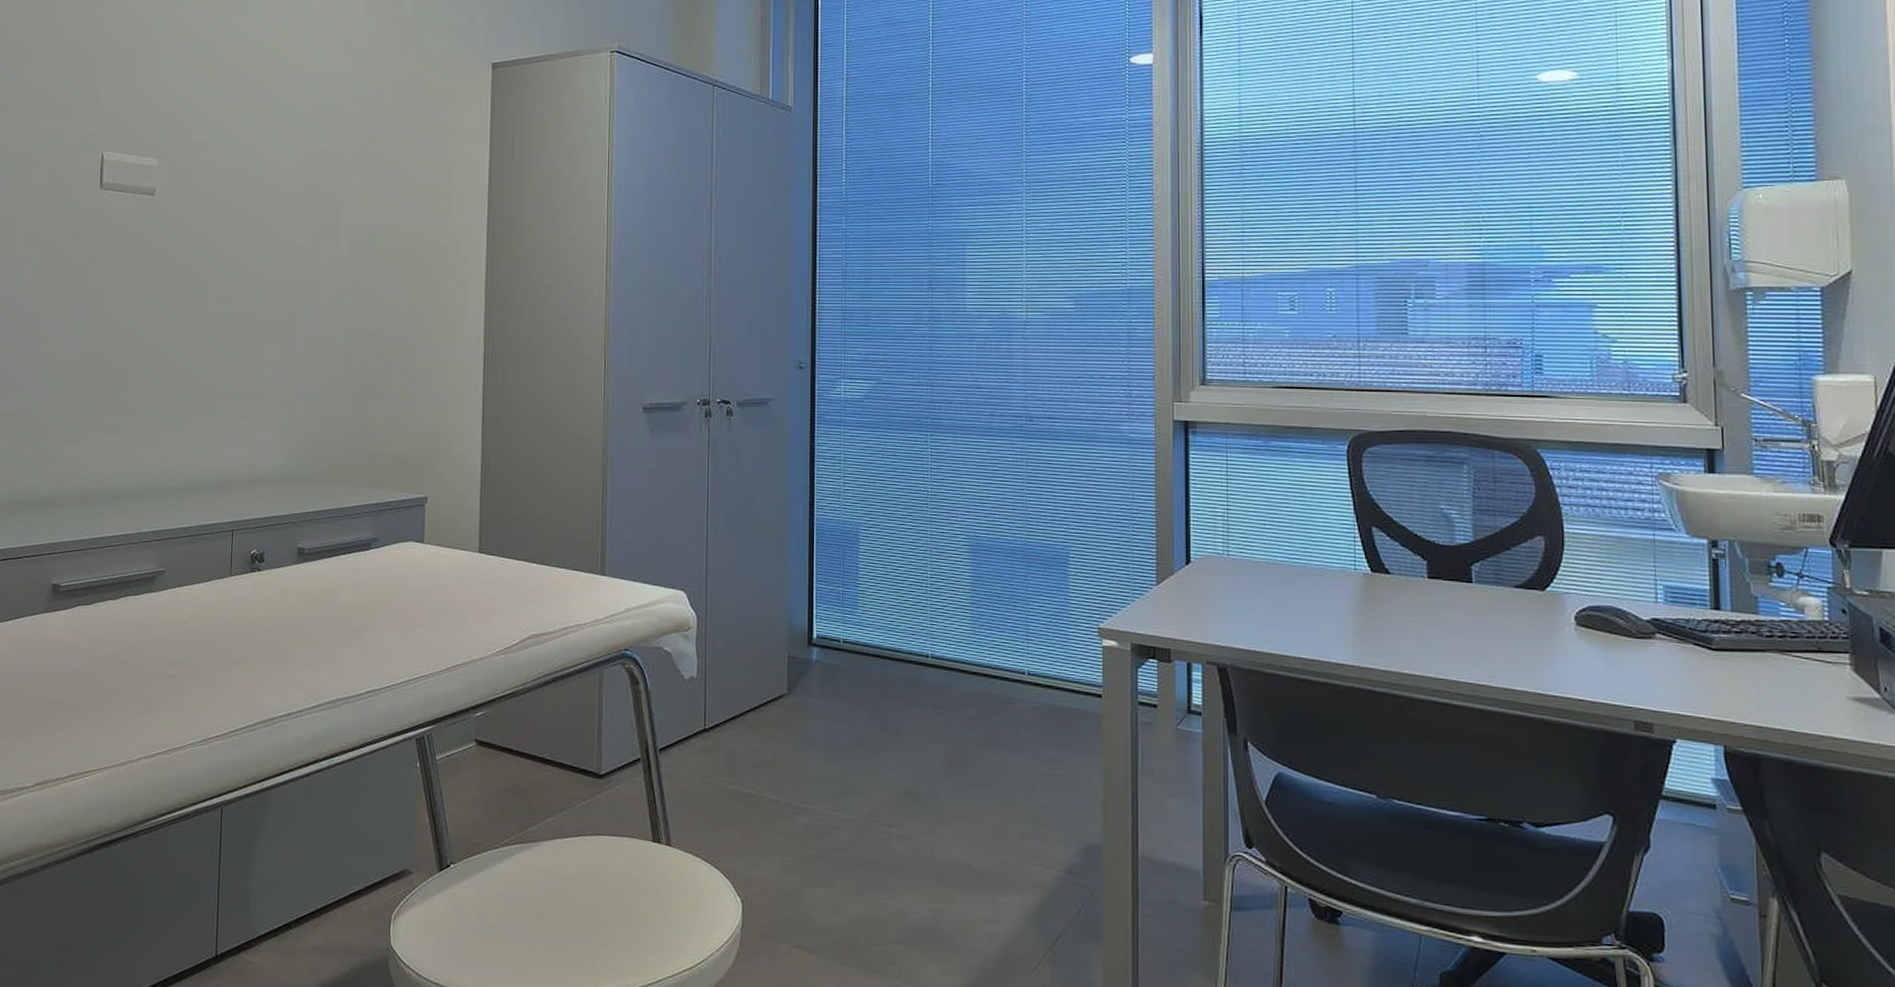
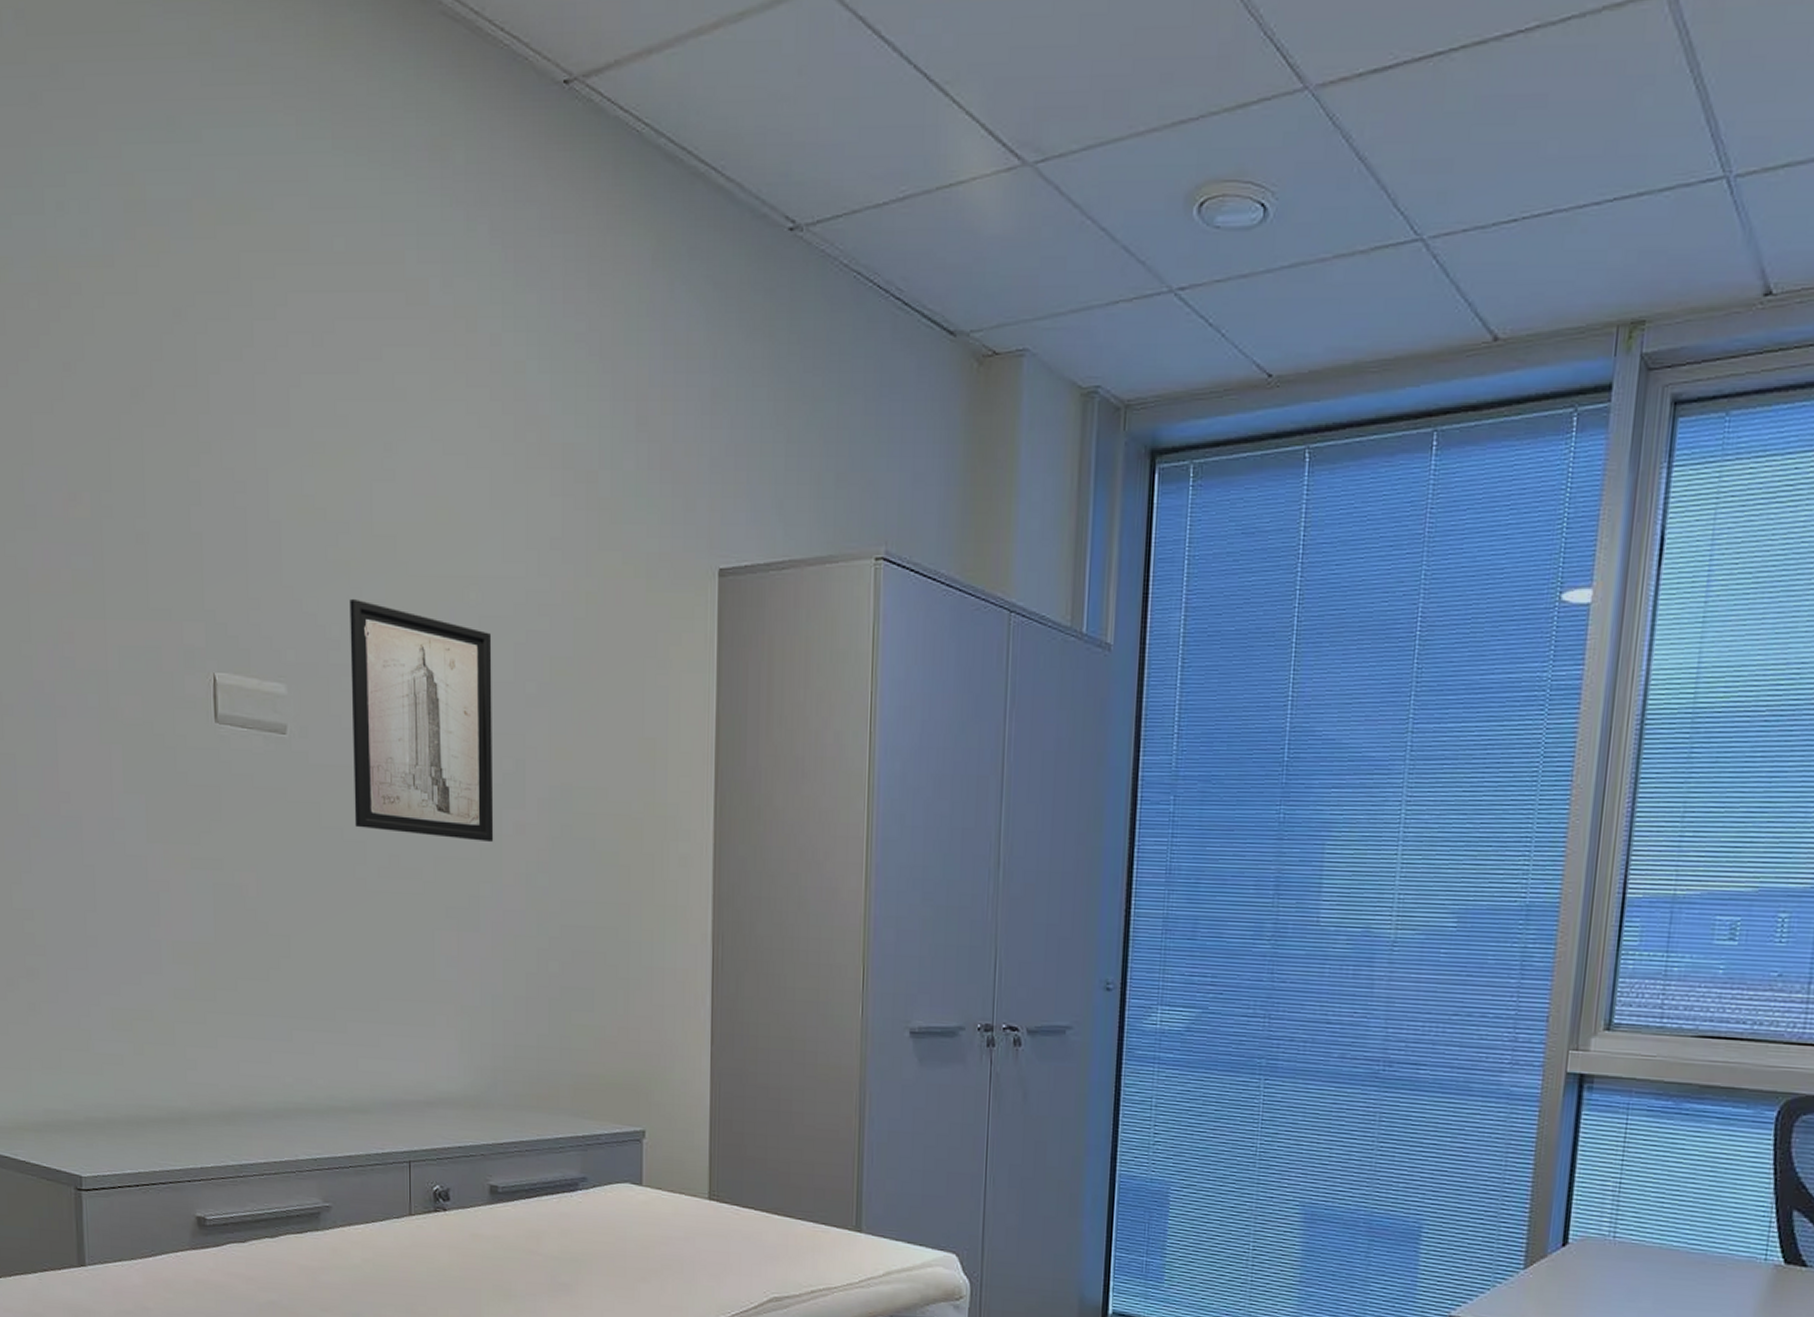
wall art: none [204,94,318,271] -> present [349,598,494,842]

